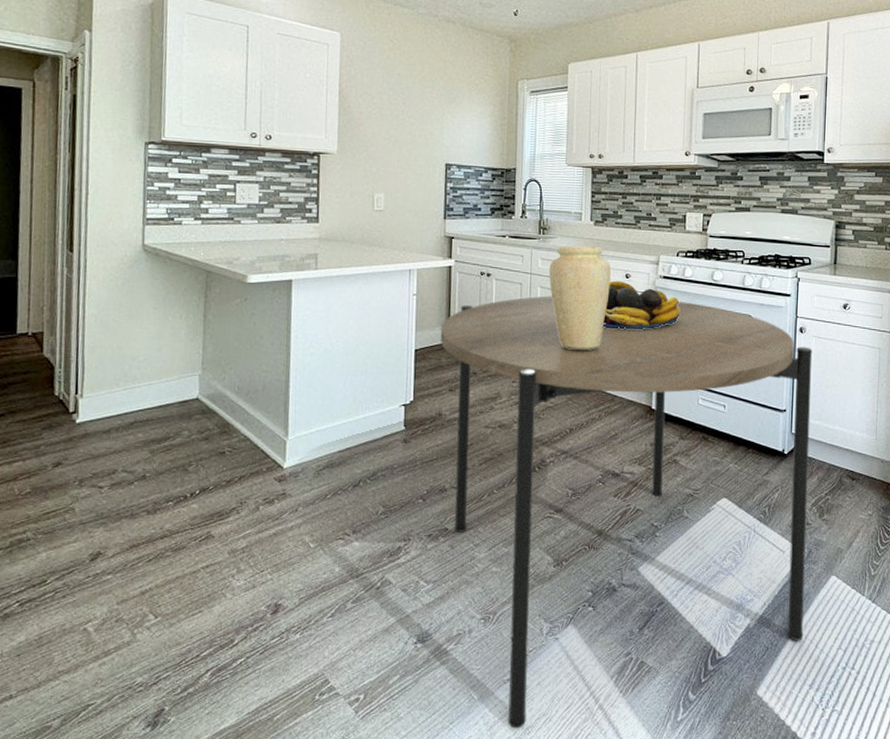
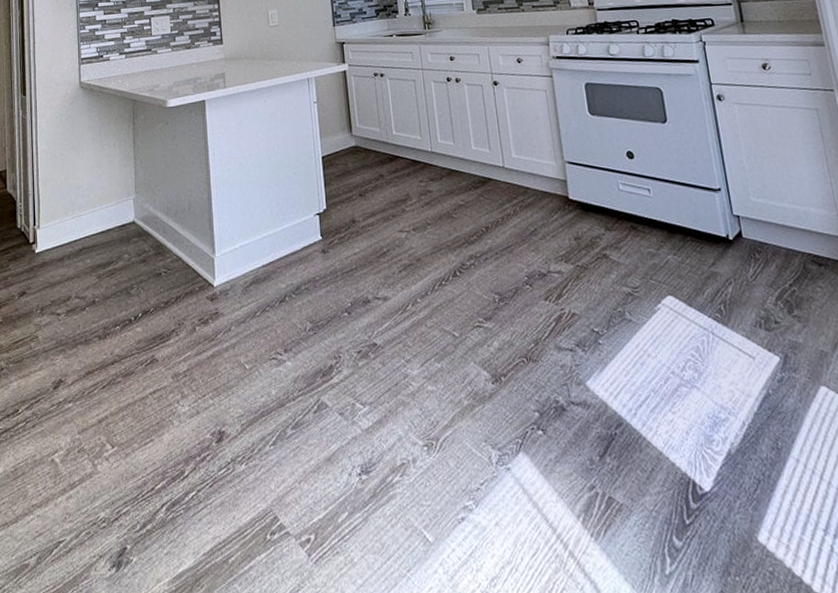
dining table: present [440,296,813,729] -> none [343,79,802,580]
vase: present [549,245,611,350] -> none [439,34,504,142]
fruit bowl: present [602,280,681,330] -> none [501,66,582,117]

